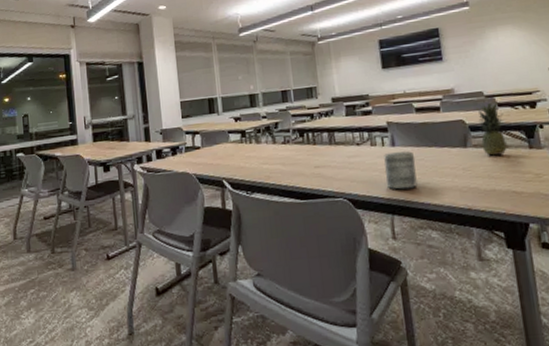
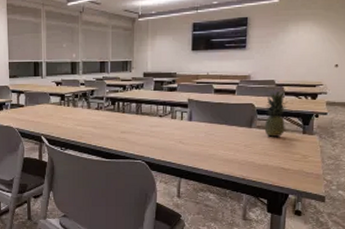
mug: present [383,151,418,190] -> none [179,125,207,158]

